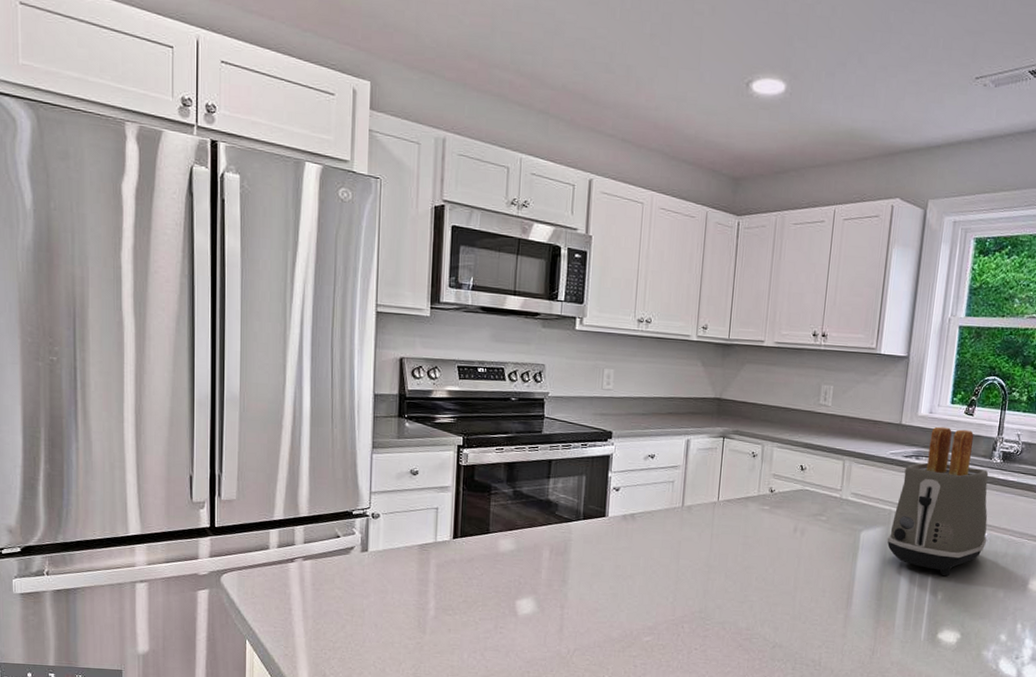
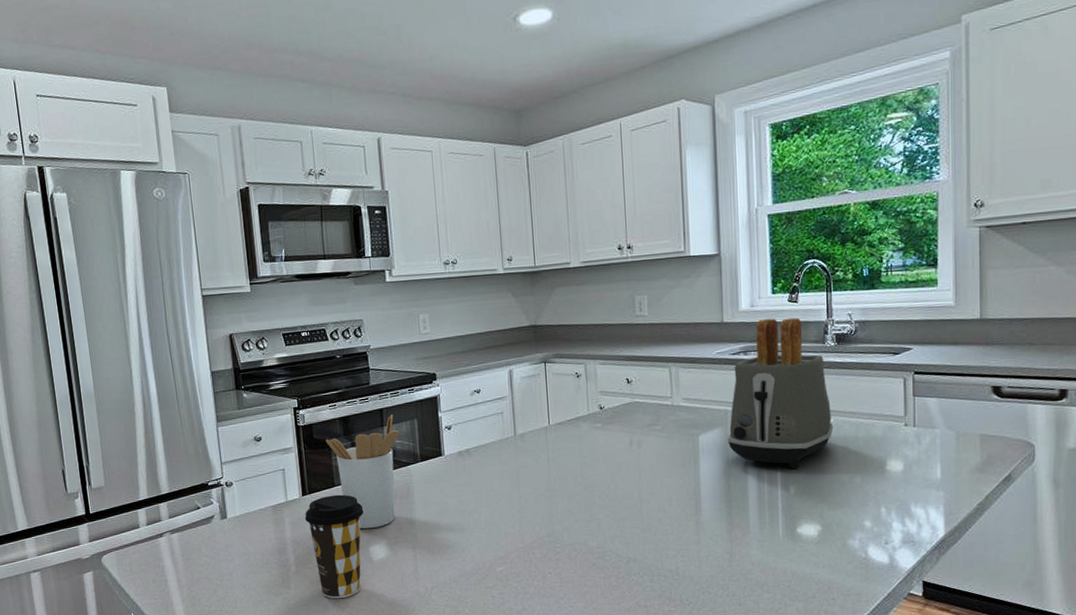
coffee cup: none [452,542,516,650] -> present [304,494,364,599]
utensil holder: none [486,467,566,582] -> present [325,414,400,529]

